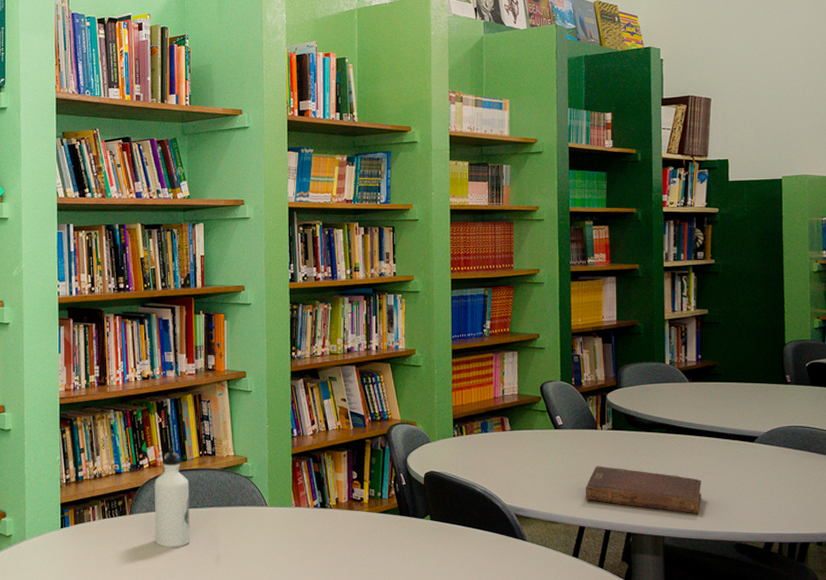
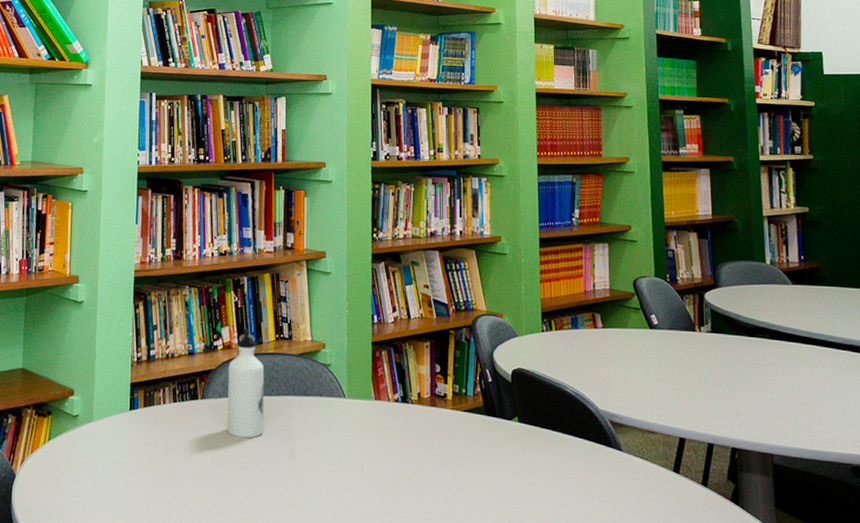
diary: present [585,466,701,514] -> none [684,371,812,431]

